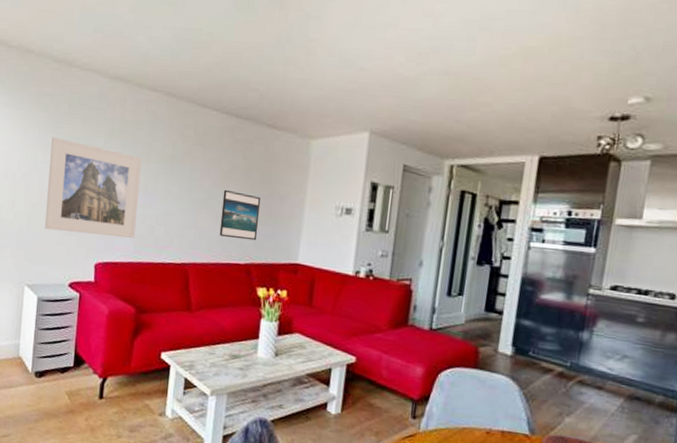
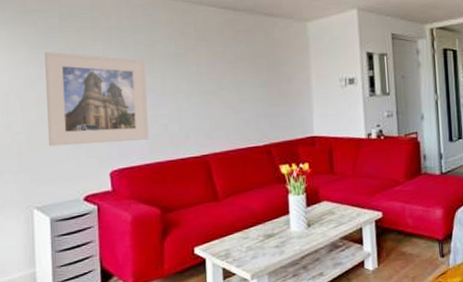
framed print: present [219,189,261,241] -> none [232,78,272,123]

